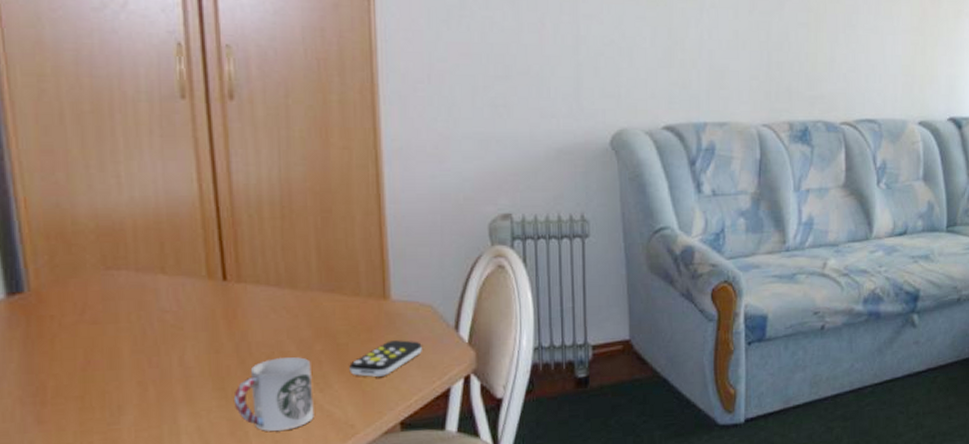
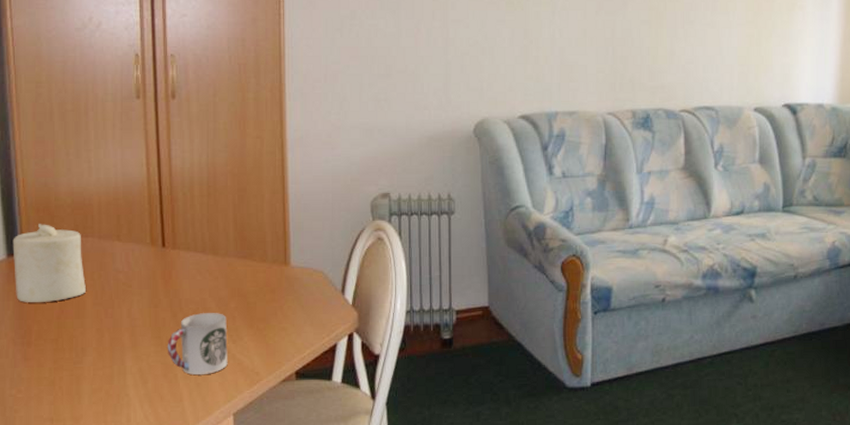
candle: none [13,254,120,352] -> present [12,224,86,302]
remote control: present [349,340,422,377] -> none [256,301,314,332]

